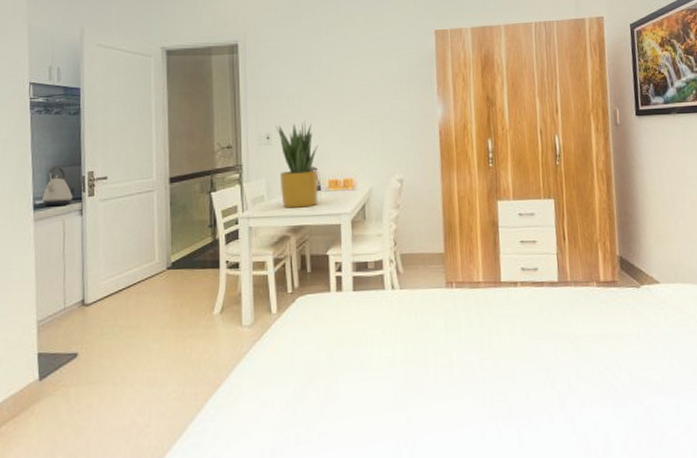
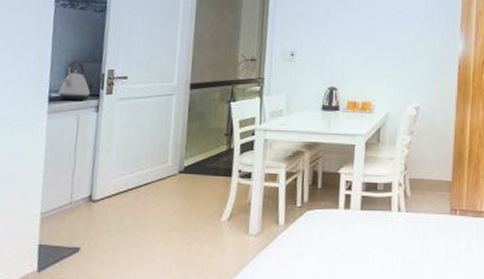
planter: present [275,120,318,208] -> none [299,41,341,126]

